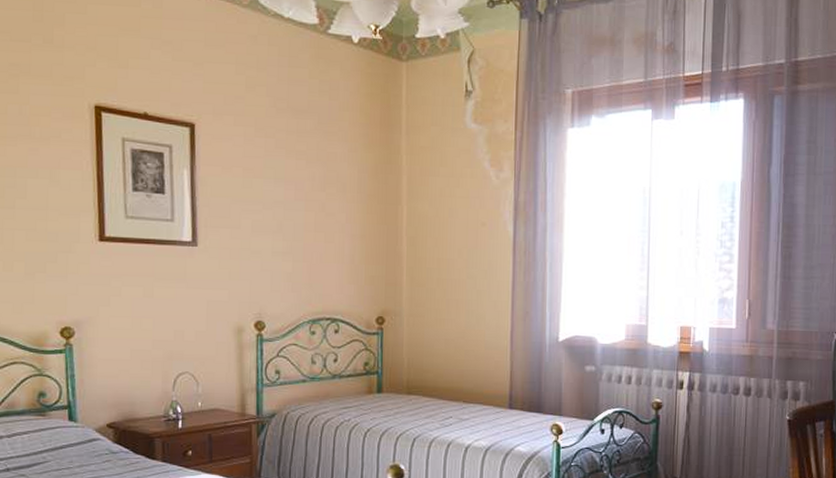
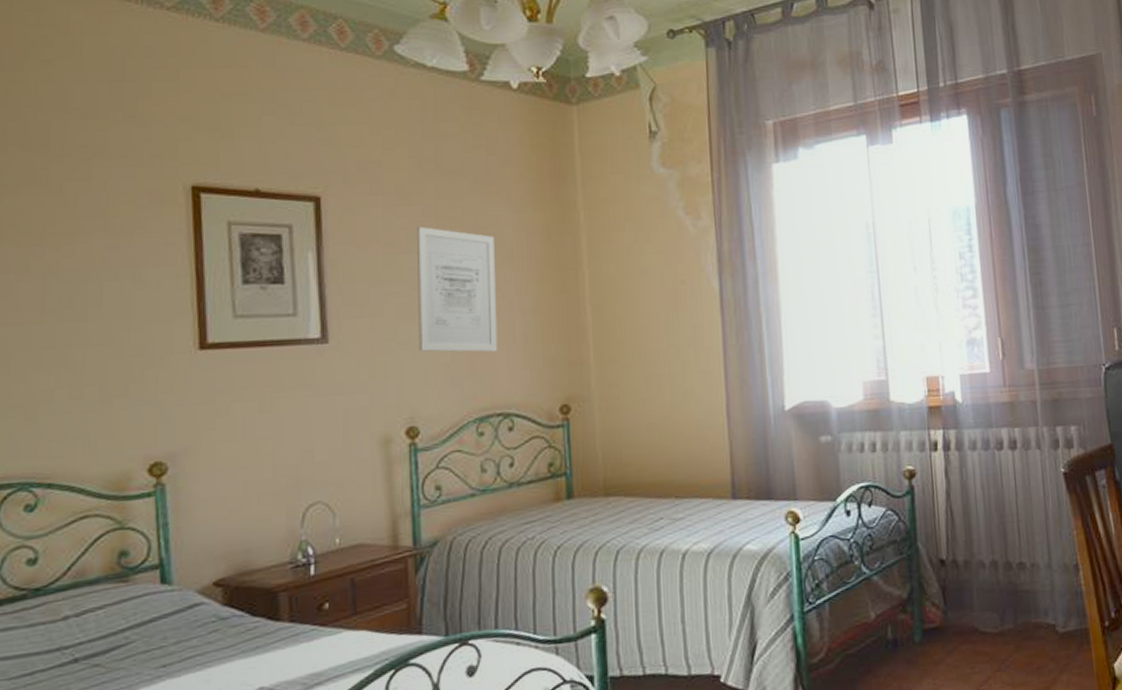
wall art: none [267,156,332,267] -> present [417,226,498,353]

